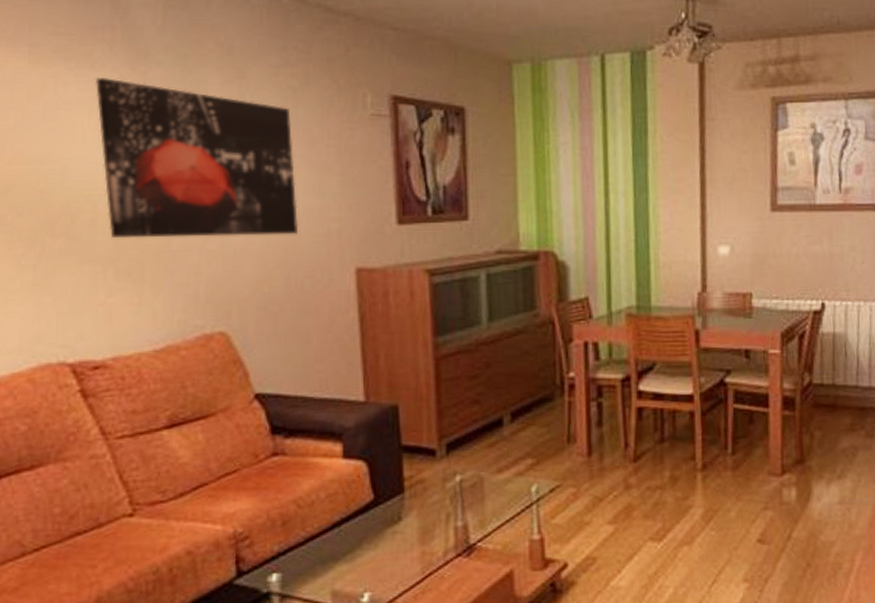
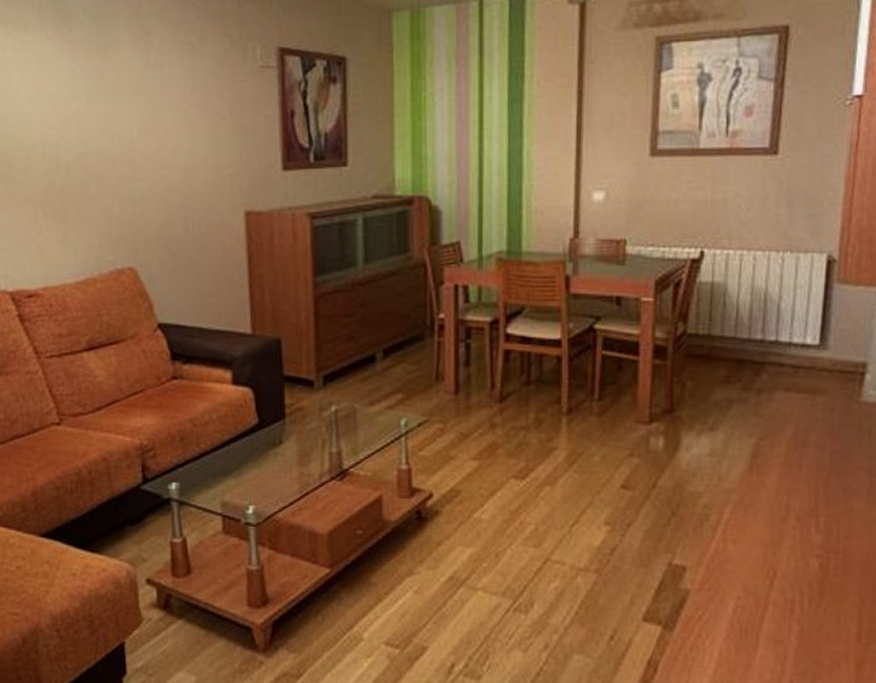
wall art: present [96,78,299,239] -> none [28,40,196,184]

